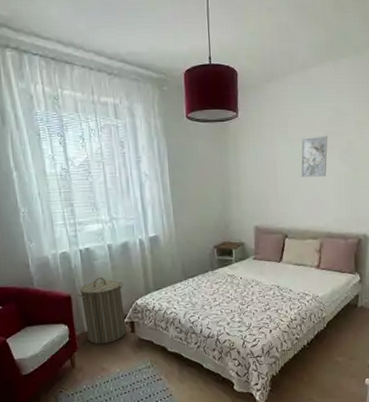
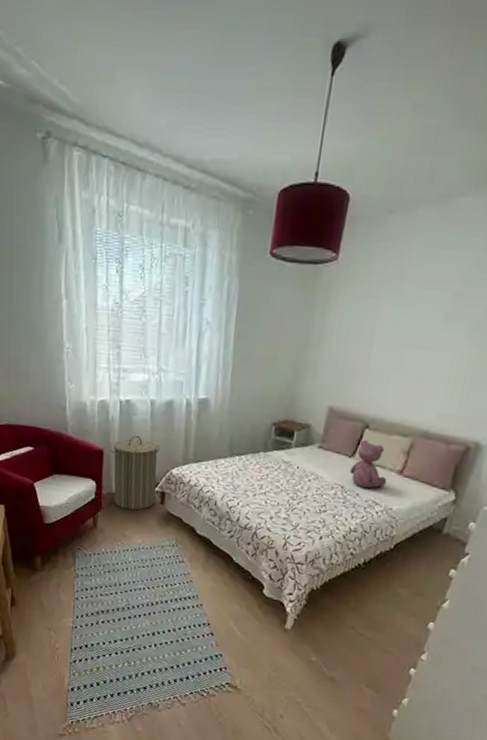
teddy bear: none [280,247,310,284] -> present [349,440,387,488]
wall art: present [300,136,328,177] -> none [405,298,458,356]

